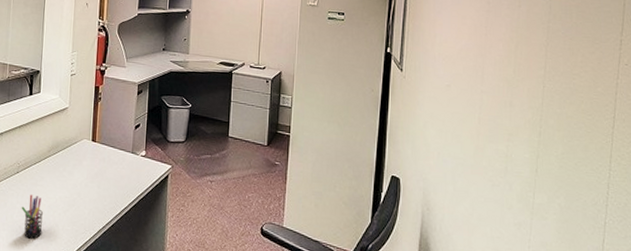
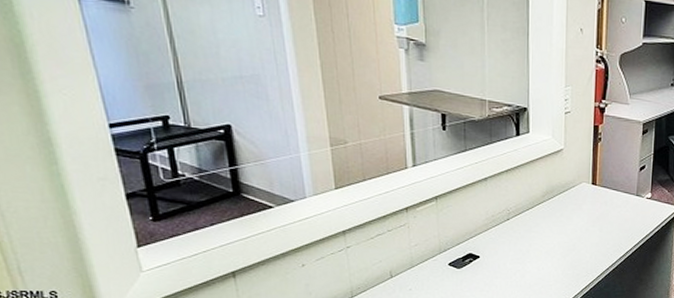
pen holder: present [21,194,44,239] -> none [515,241,541,285]

